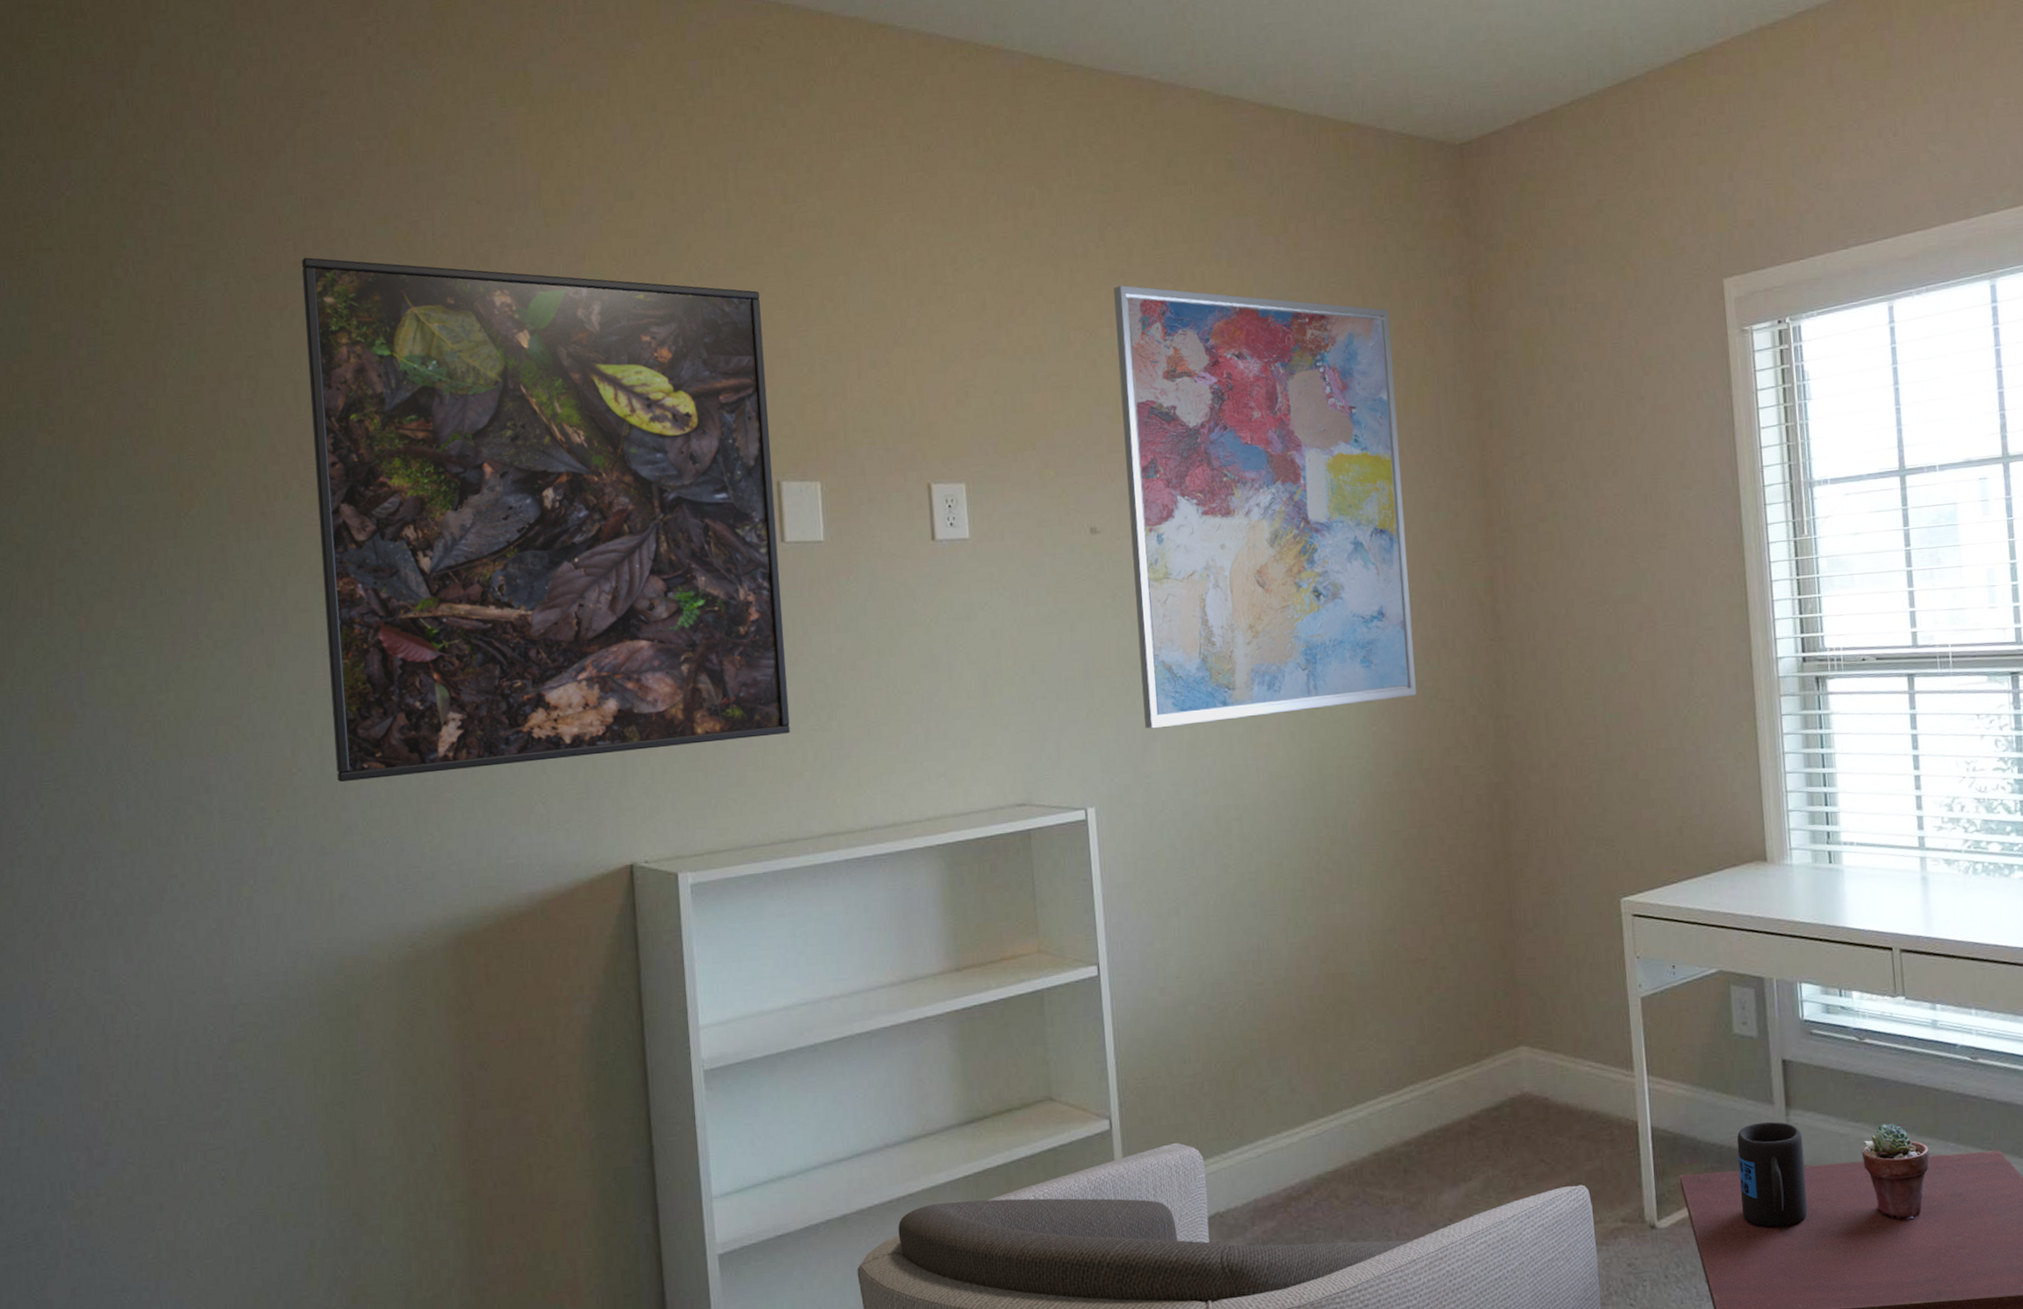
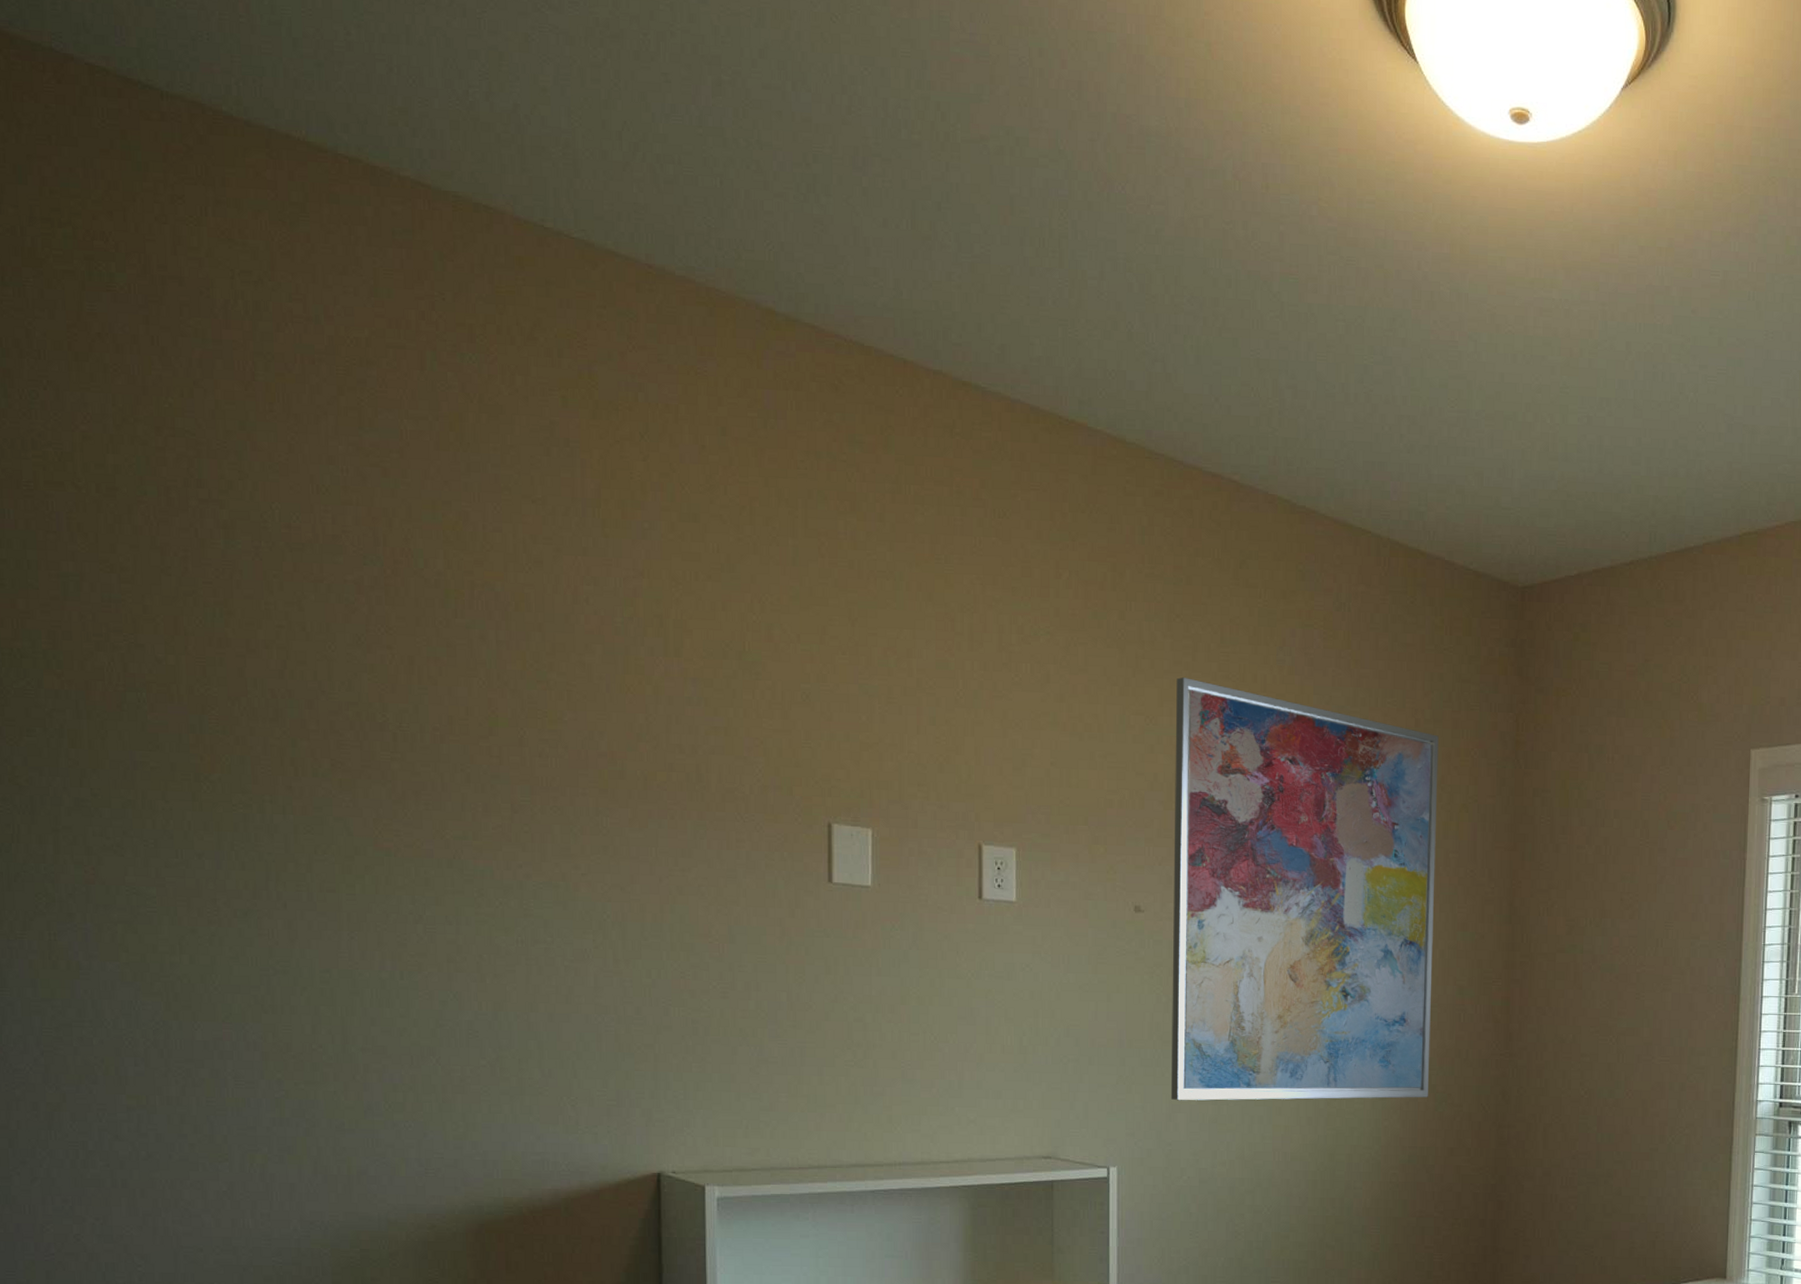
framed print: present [301,257,790,783] -> none [340,533,826,1067]

